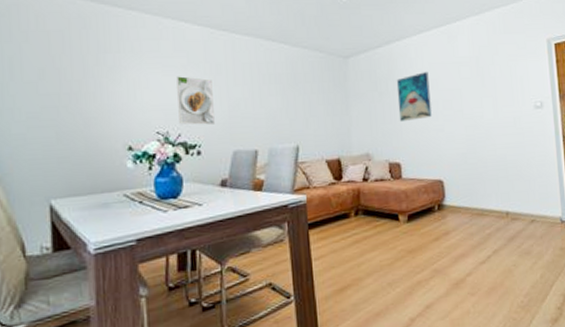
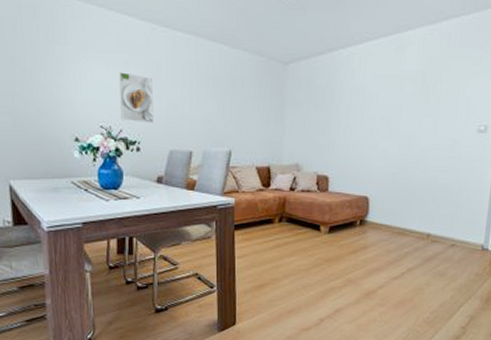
wall art: present [396,72,432,121] -> none [332,85,370,135]

